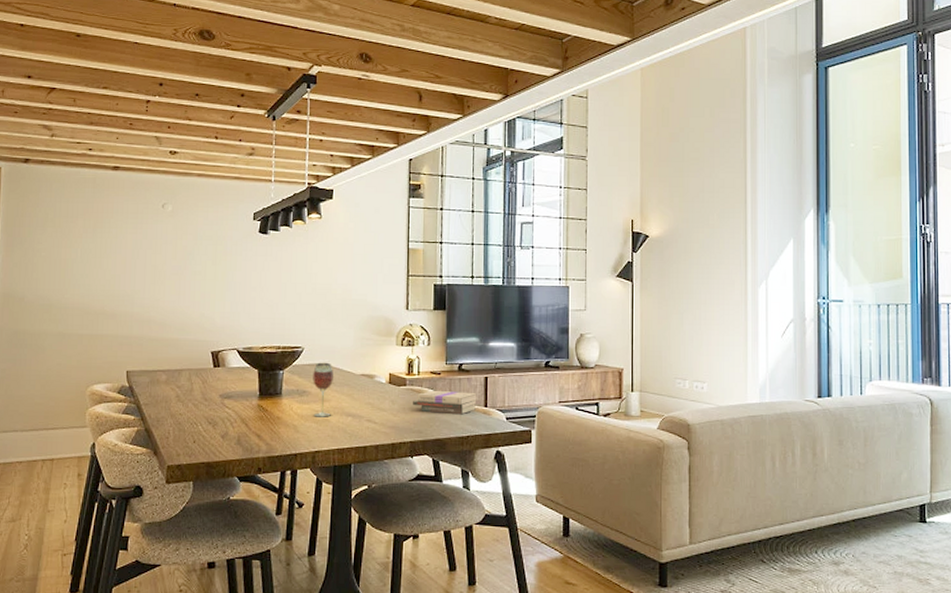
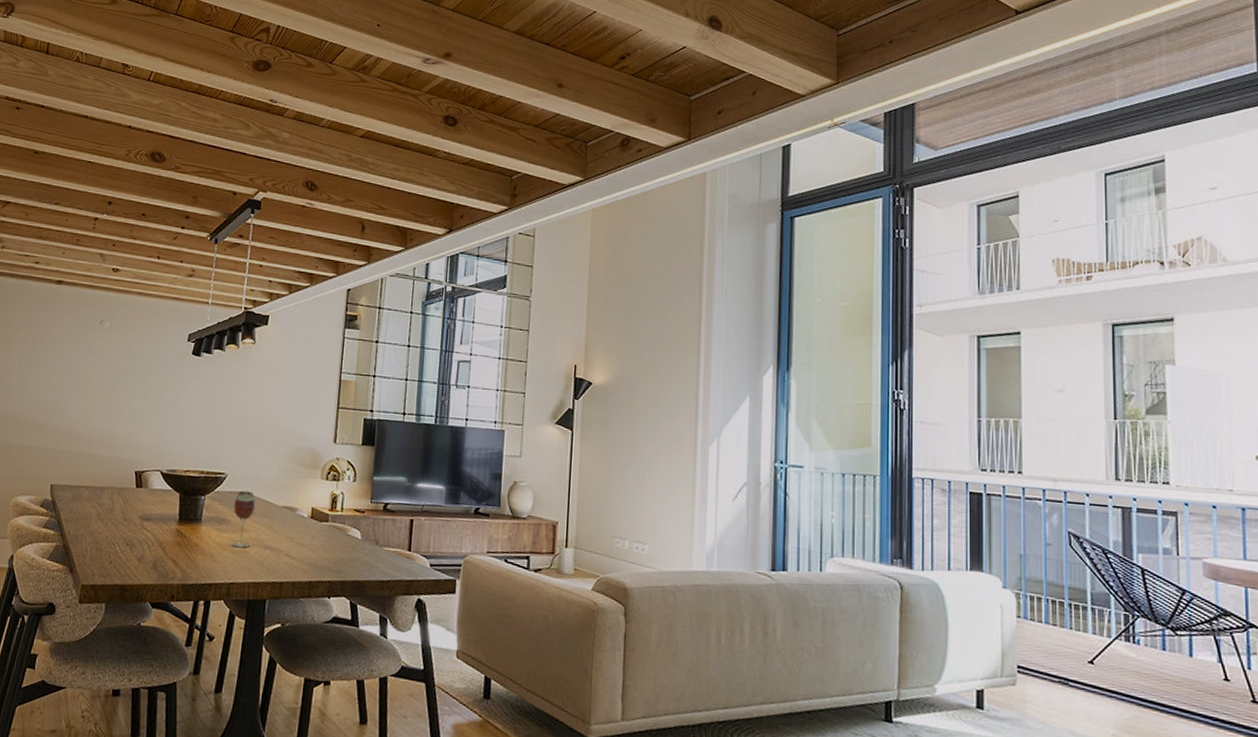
books: present [413,390,477,415] -> none [334,528,401,558]

